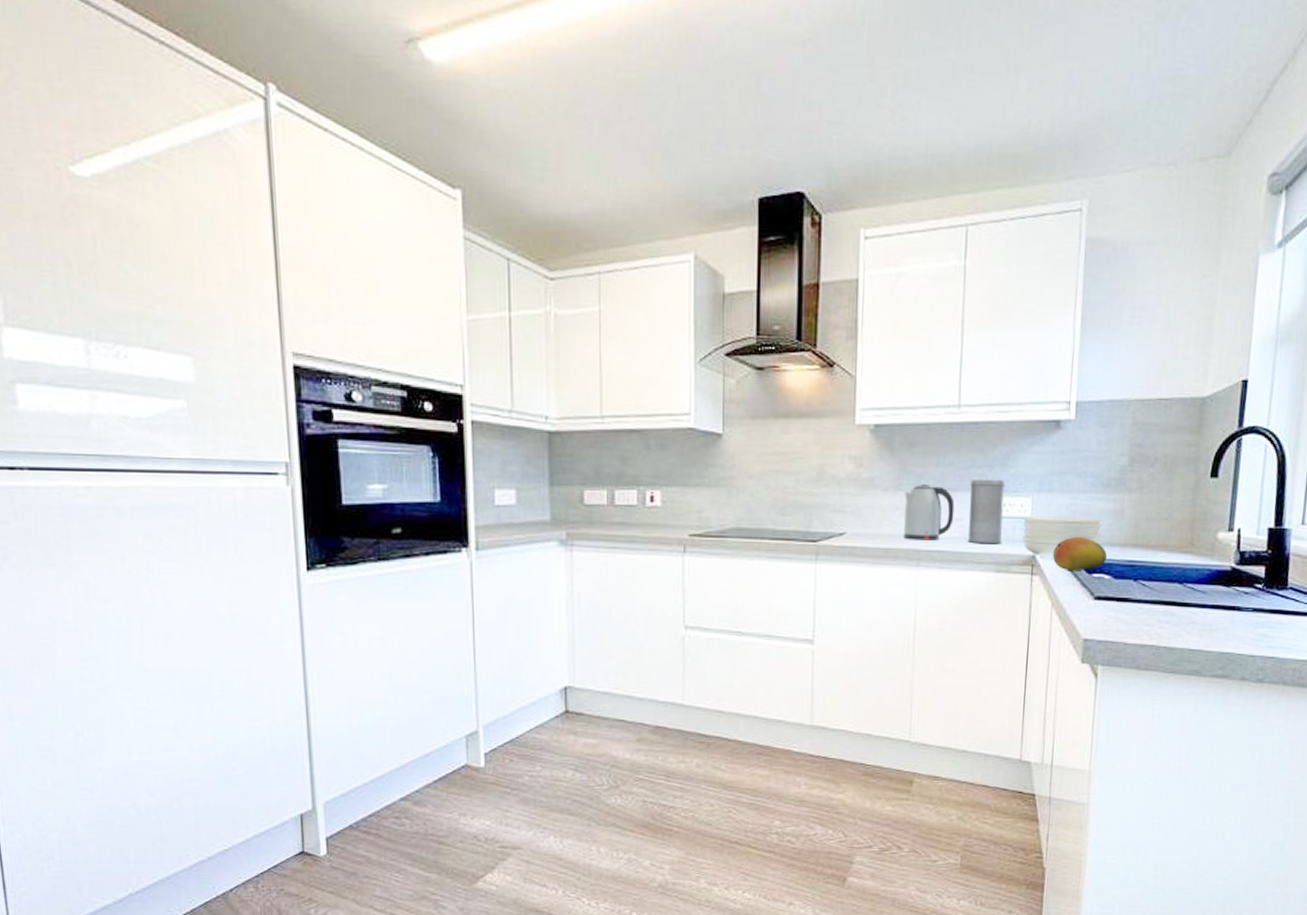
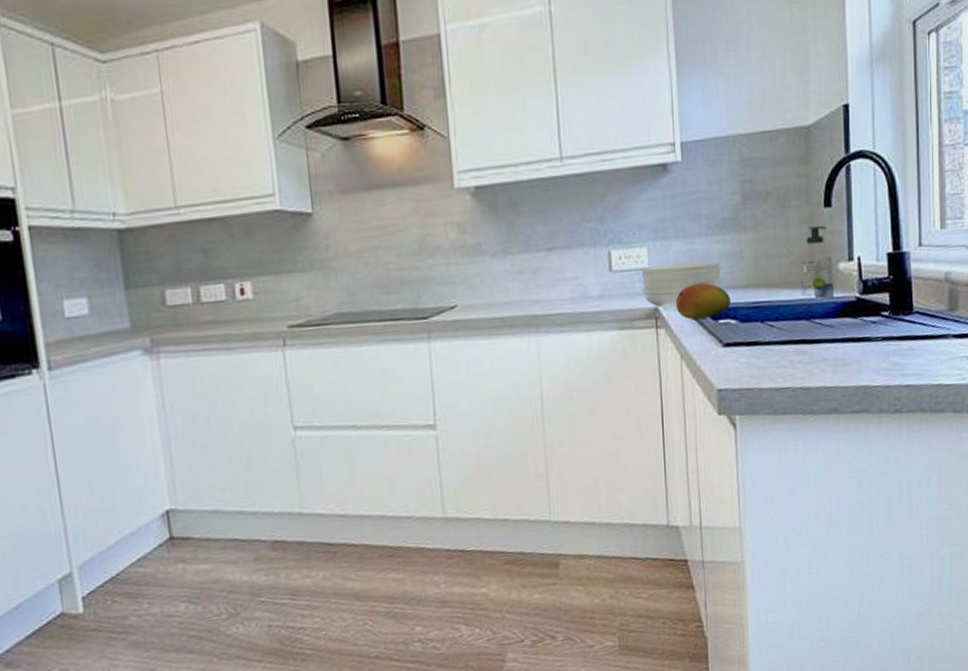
kettle: present [903,484,955,541] -> none [515,245,569,306]
canister: present [967,479,1005,545] -> none [582,231,622,303]
soap dispenser: none [1177,494,1214,567] -> present [800,225,835,300]

